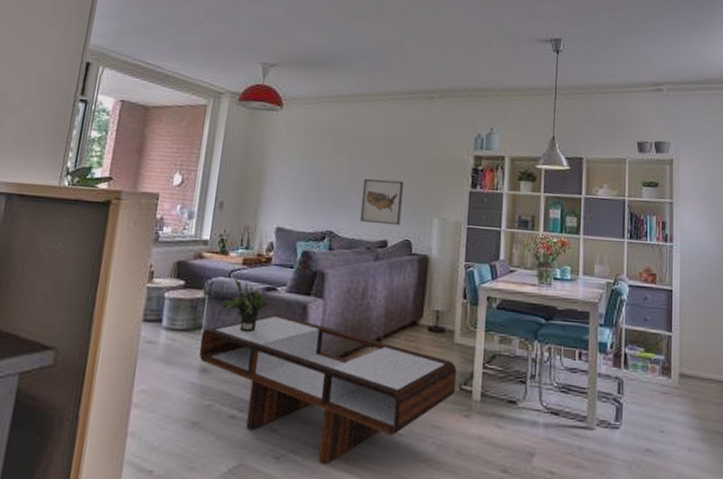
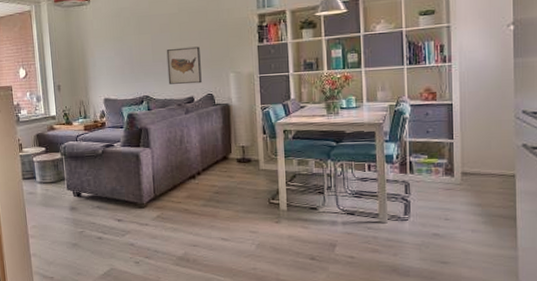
coffee table: present [198,314,457,464] -> none [65,163,266,264]
potted plant: present [221,278,267,333] -> none [74,141,108,179]

